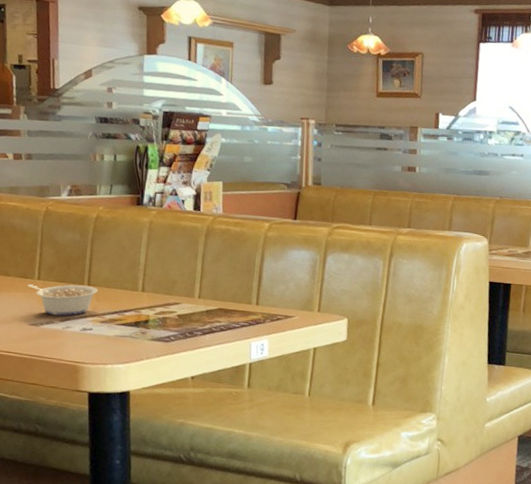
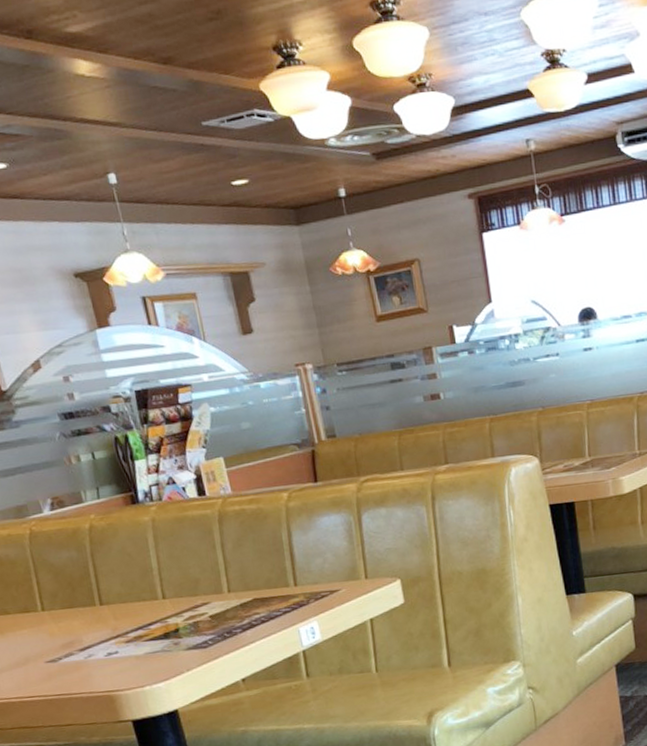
legume: present [27,283,98,316] -> none [32,605,114,647]

